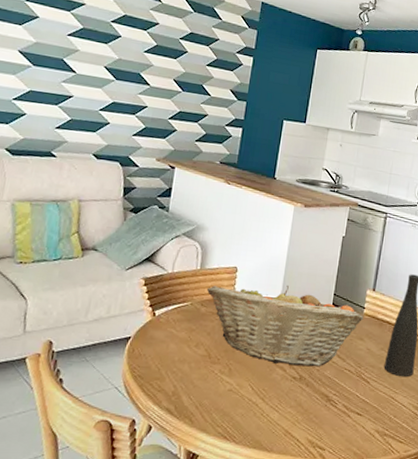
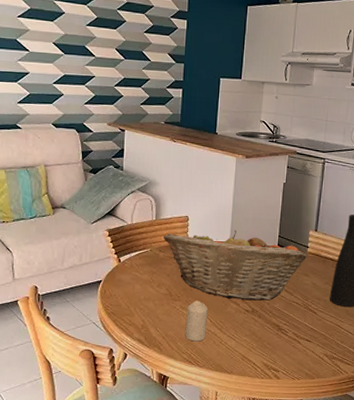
candle: none [221,364,250,413] -> present [185,300,208,342]

